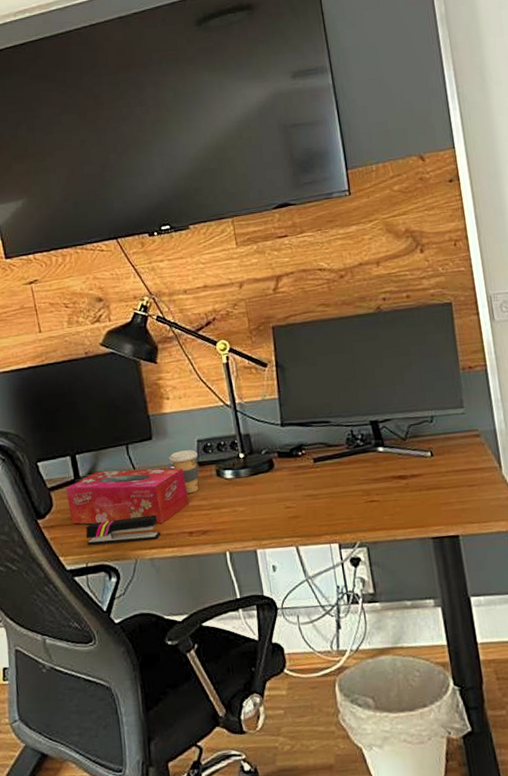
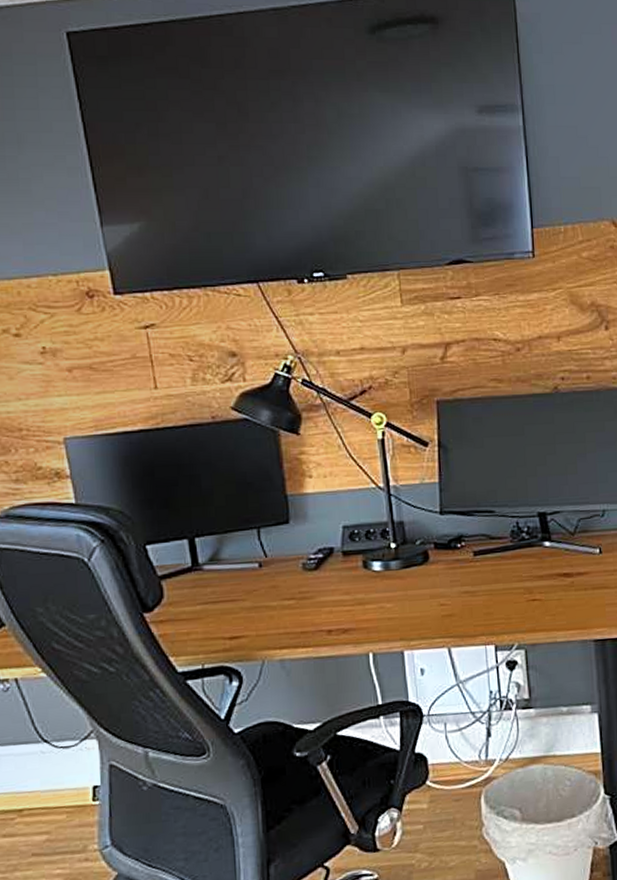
tissue box: present [66,468,189,524] -> none [181,557,329,620]
stapler: present [85,514,161,545] -> none [203,609,294,644]
coffee cup: present [169,450,199,494] -> none [308,537,343,587]

